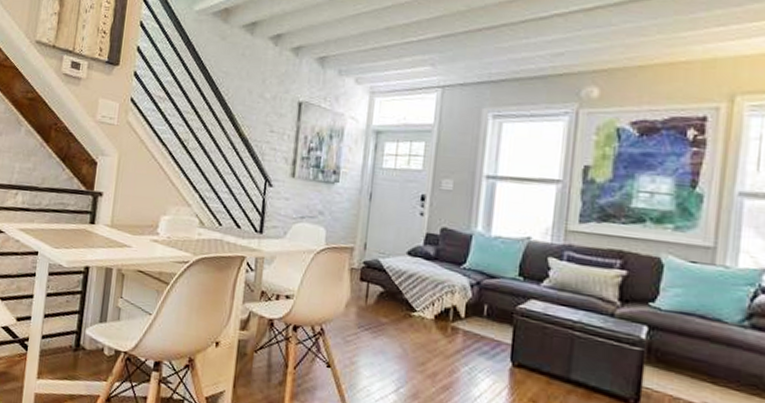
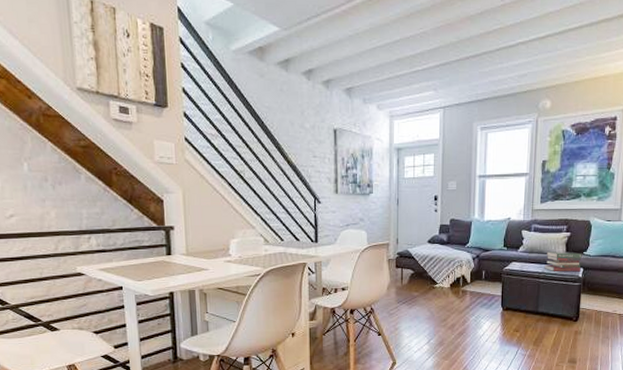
books: none [581,293,647,331] -> present [544,251,582,272]

